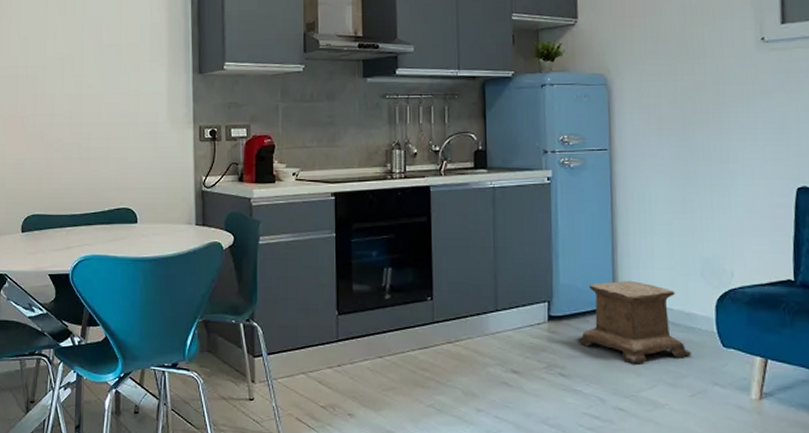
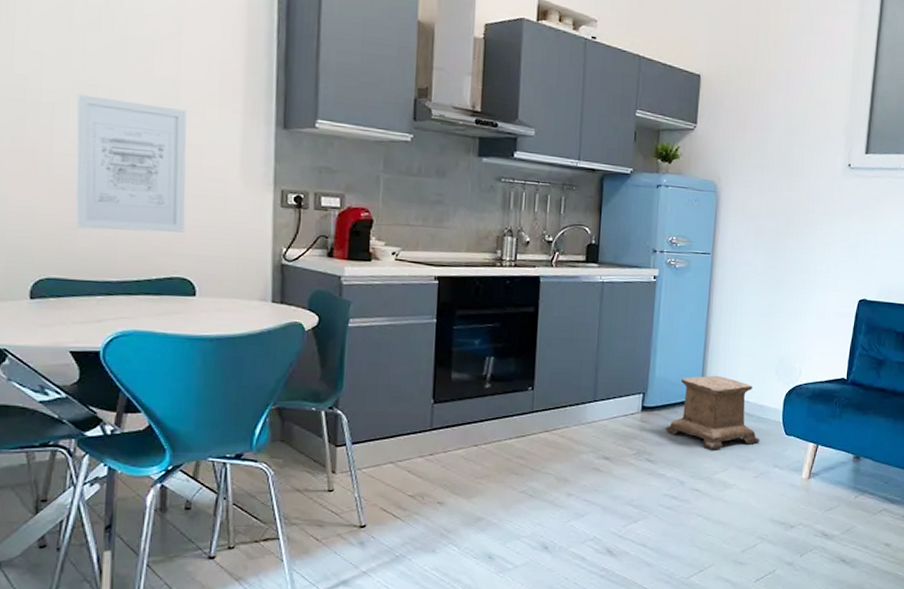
wall art: none [50,66,128,173] -> present [75,94,187,233]

